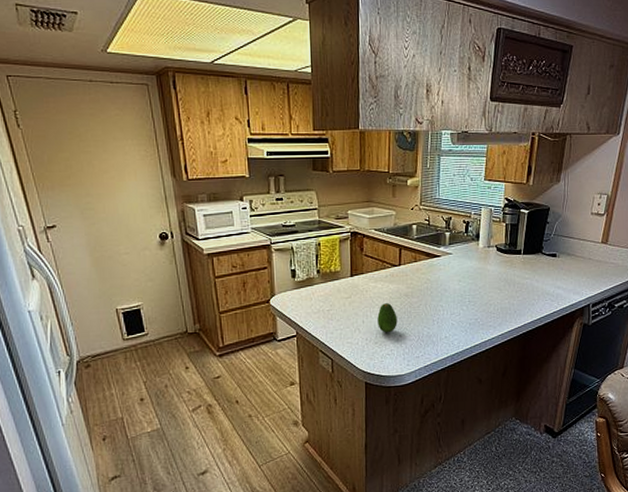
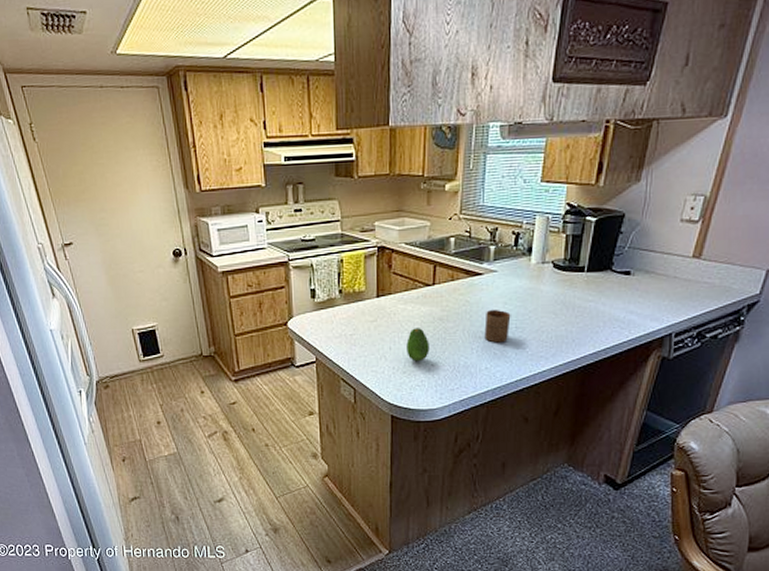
cup: none [443,286,465,315] -> present [484,309,511,343]

